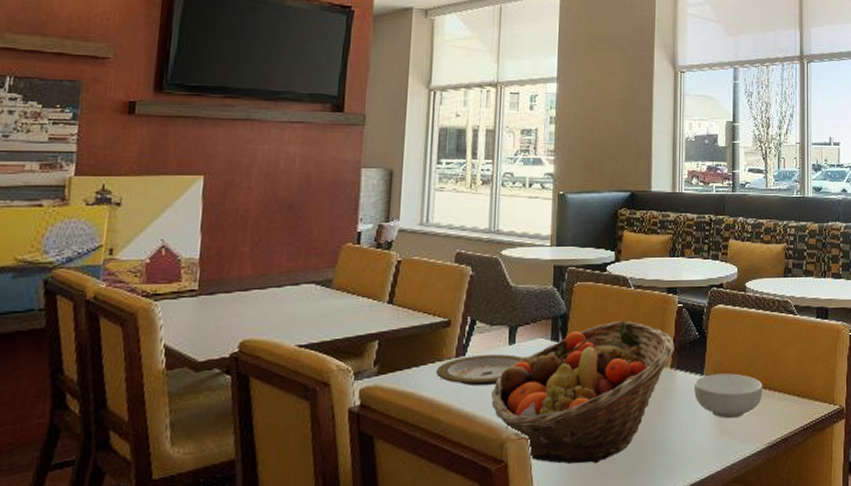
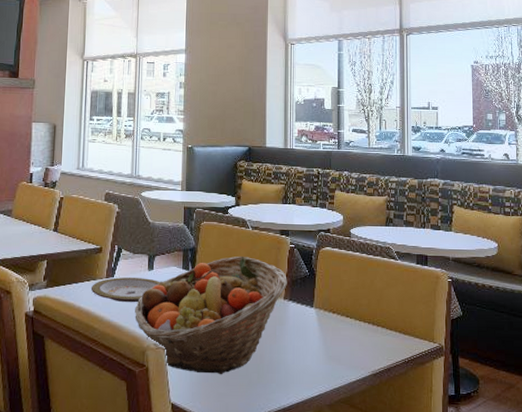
cereal bowl: present [694,373,763,419] -> none [305,307,367,347]

